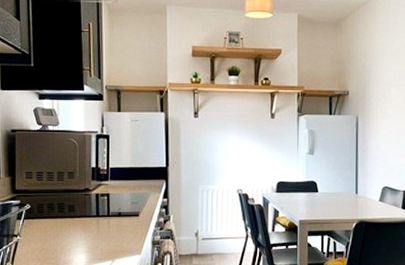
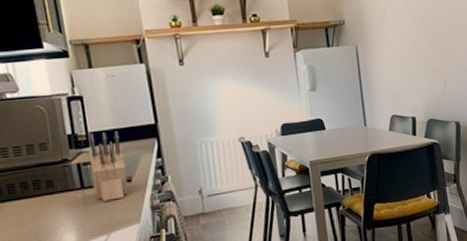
knife block: none [106,169,137,231] -> present [88,131,128,202]

